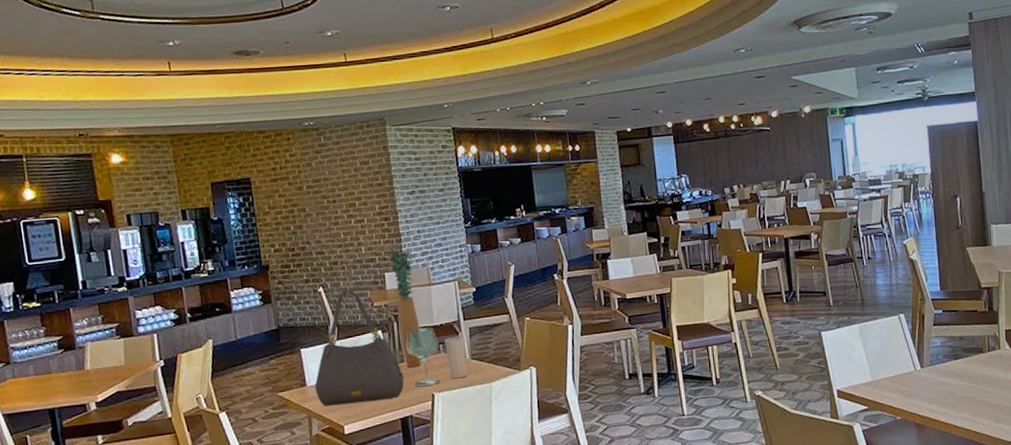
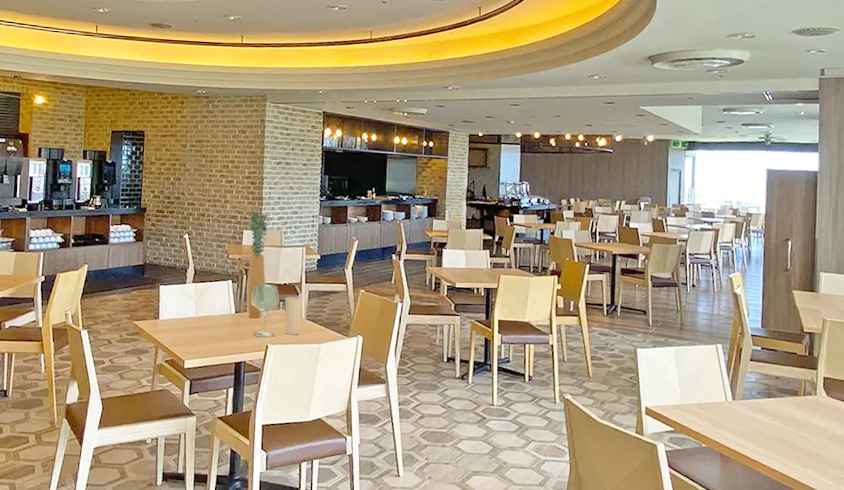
handbag: present [315,289,405,406] -> none [166,239,245,343]

